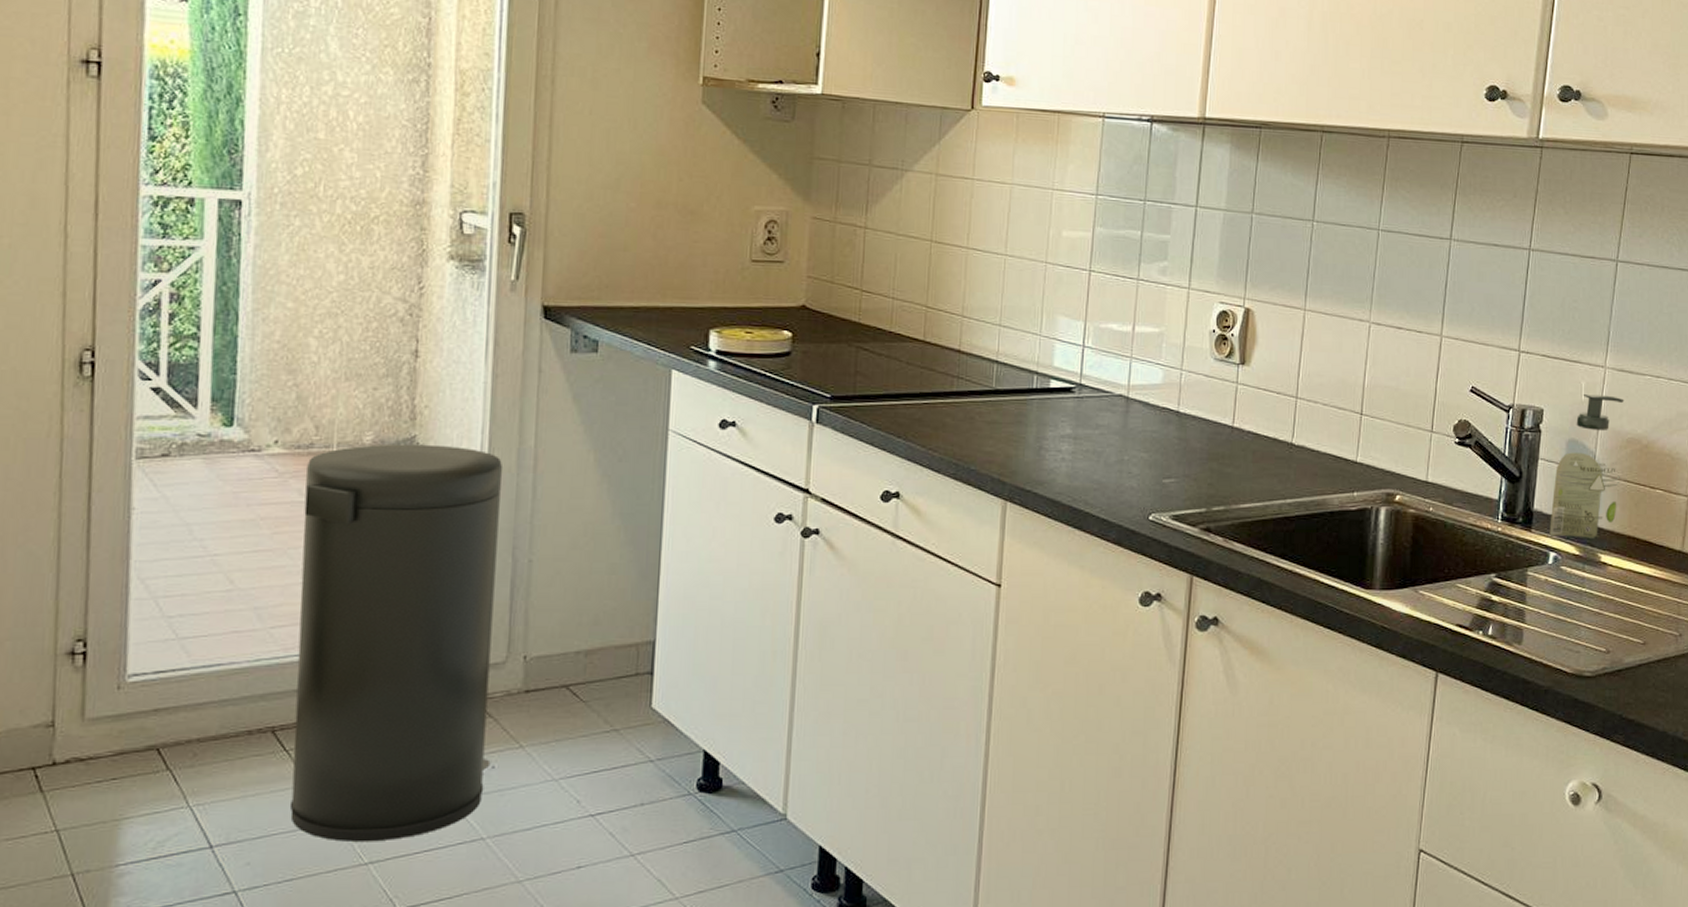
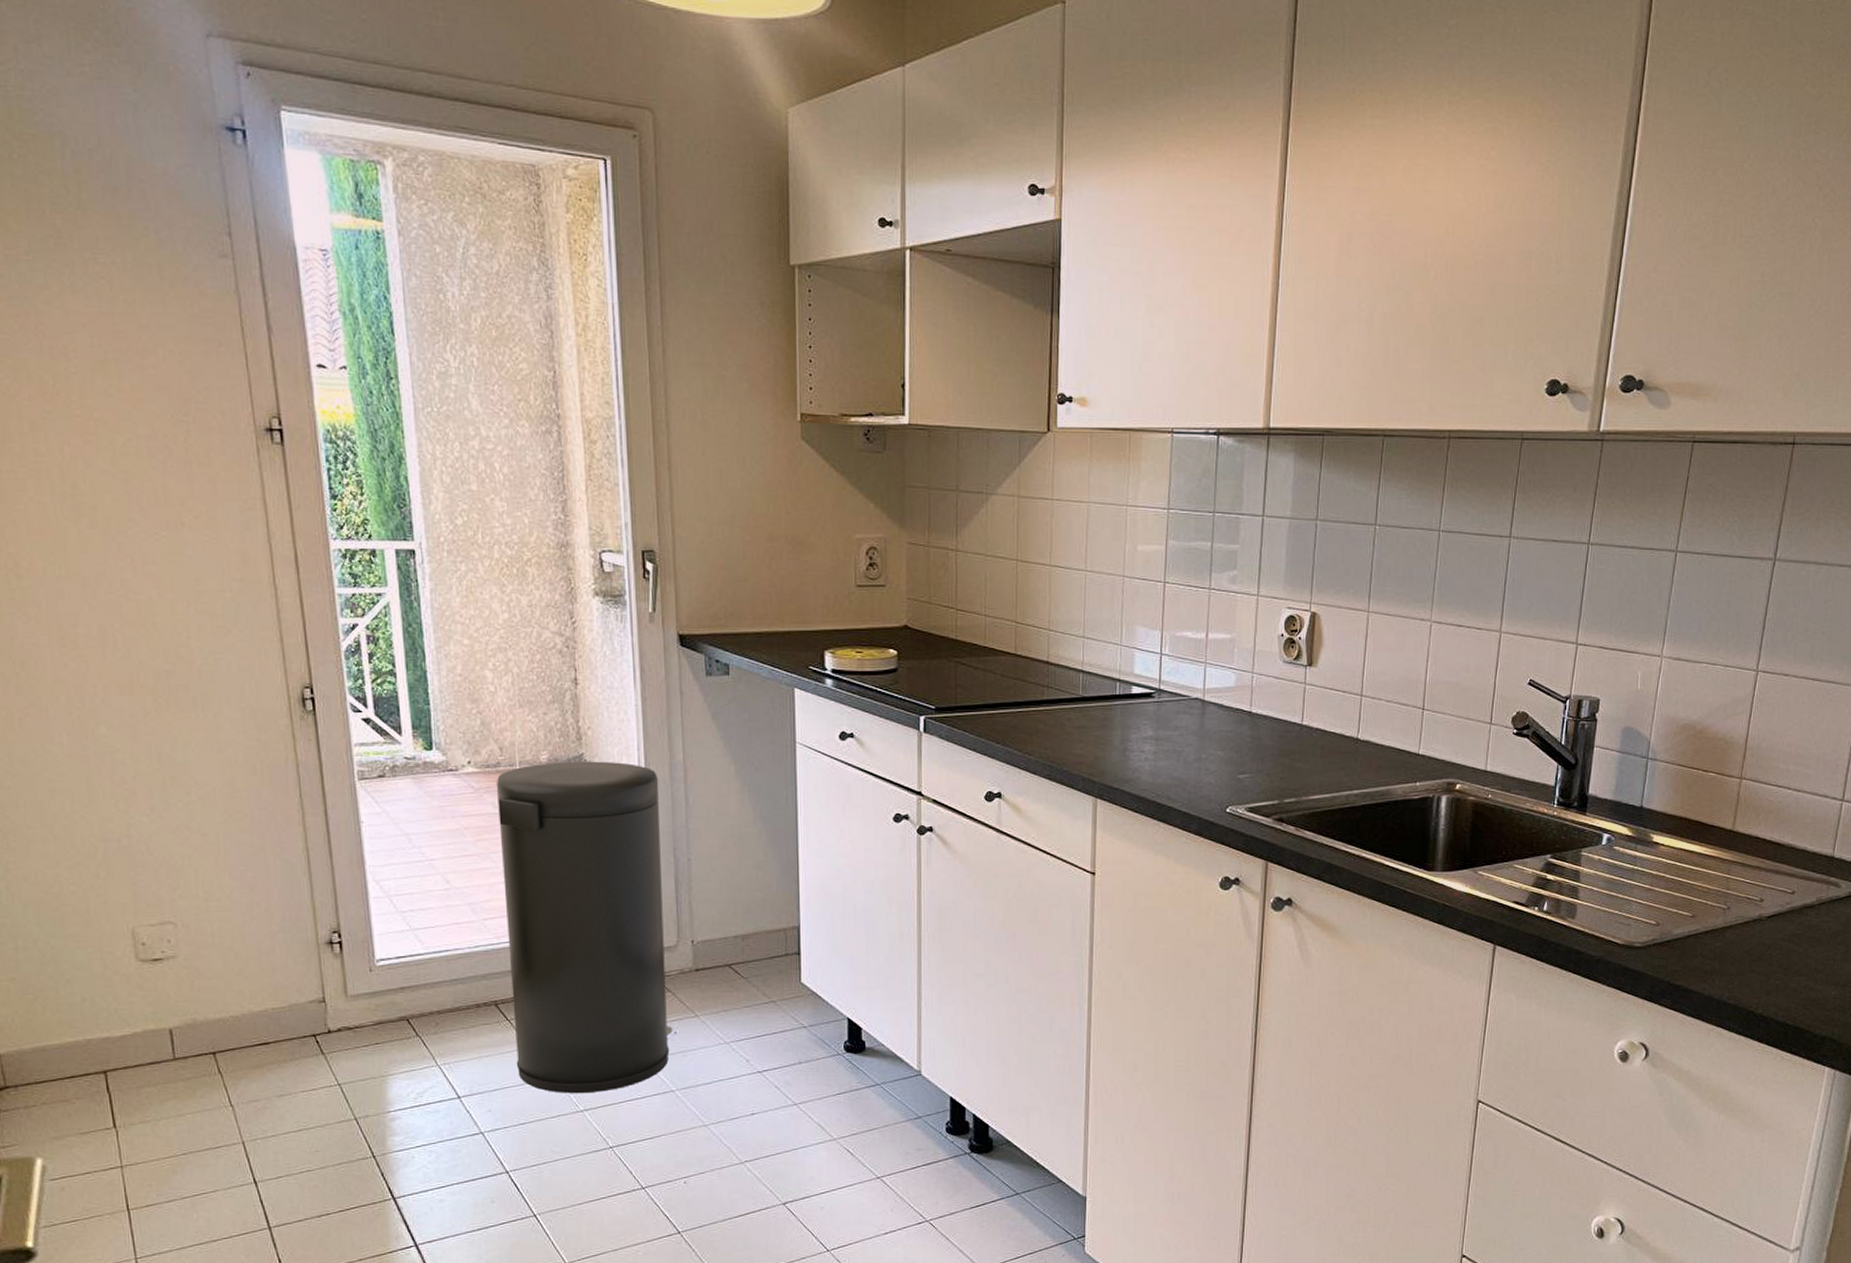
soap dispenser: present [1549,393,1625,538] -> none [1603,682,1680,820]

